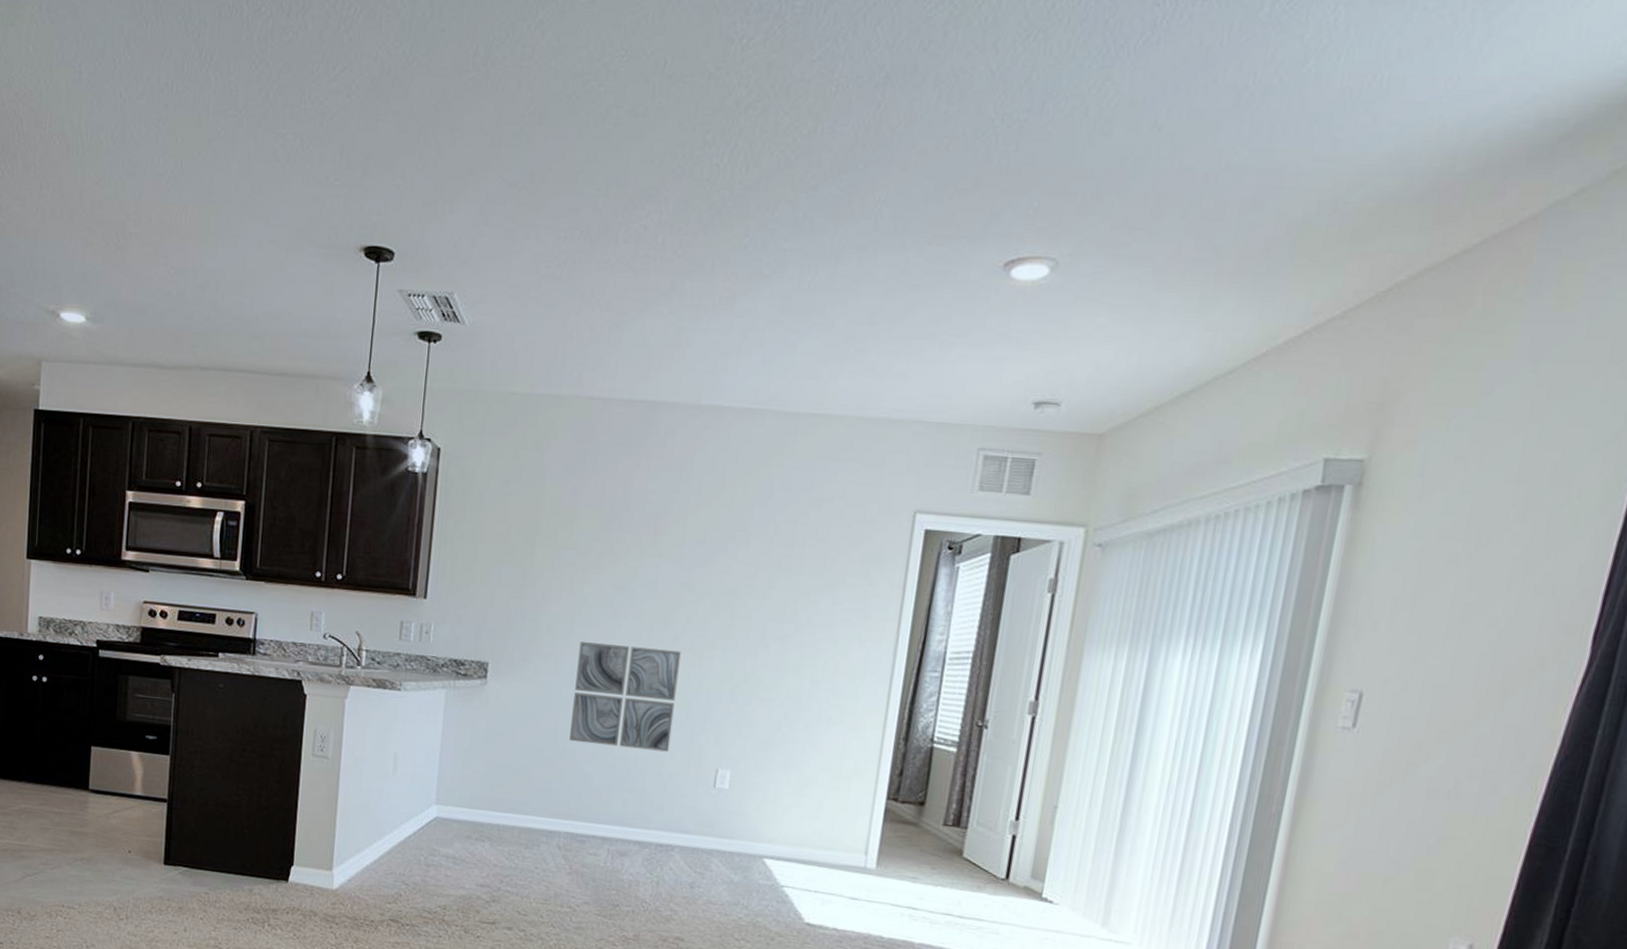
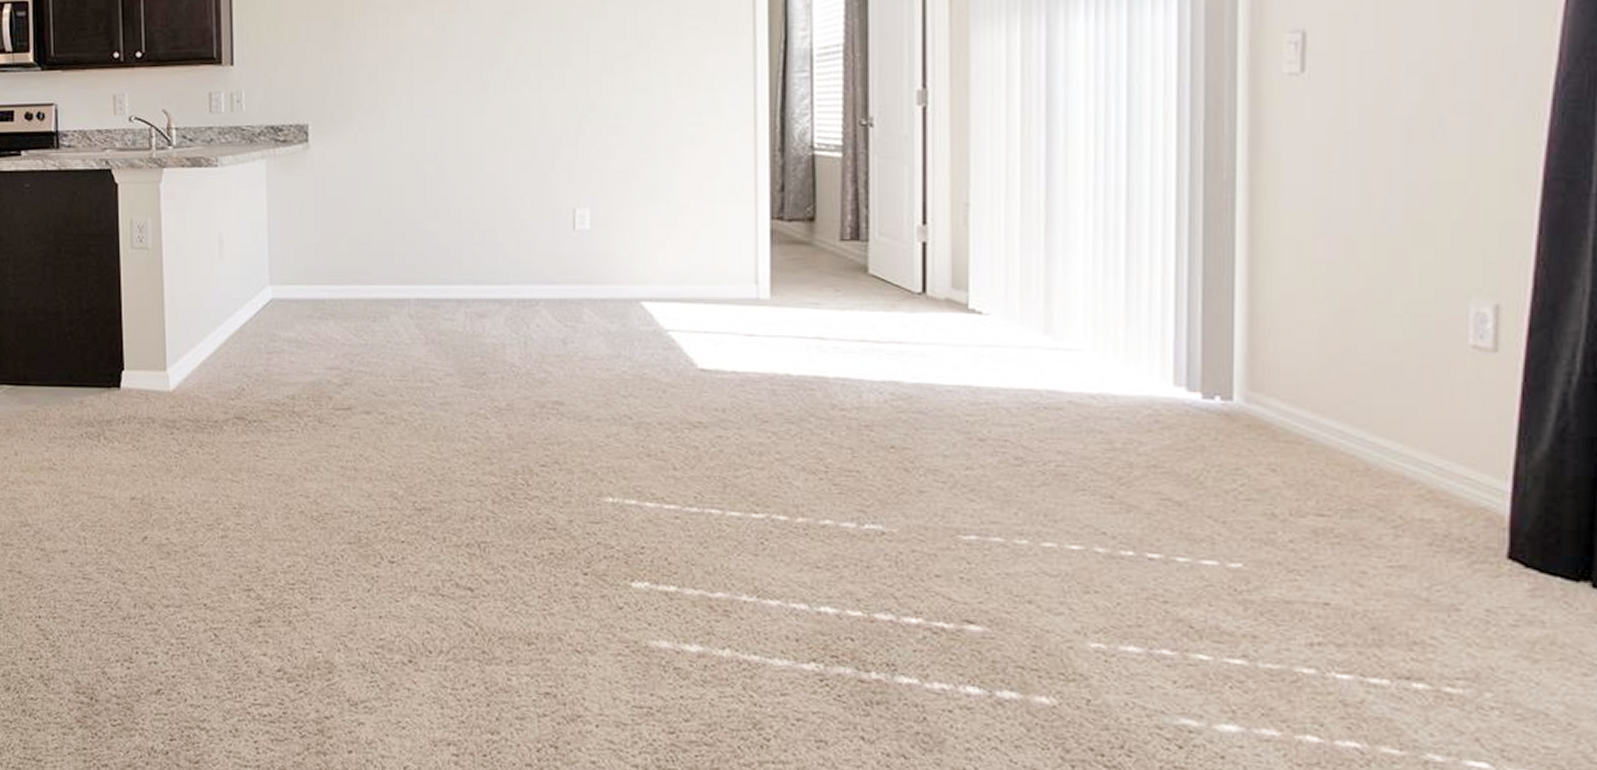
wall art: present [569,642,681,752] -> none [404,86,518,199]

